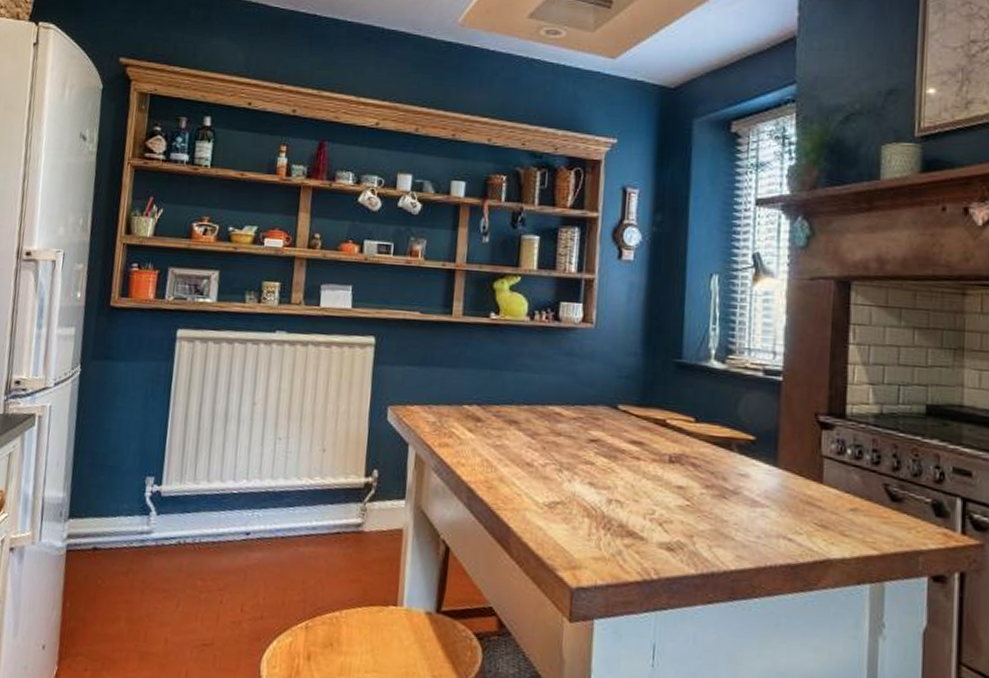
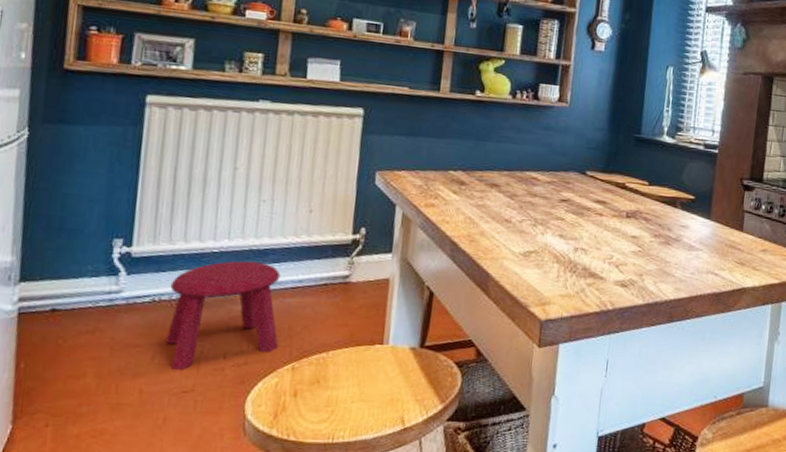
stool: none [189,503,295,621] -> present [165,261,281,370]

